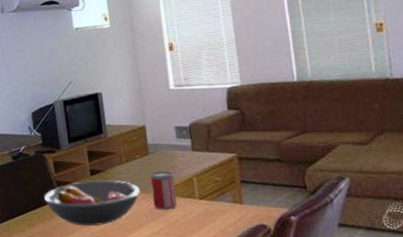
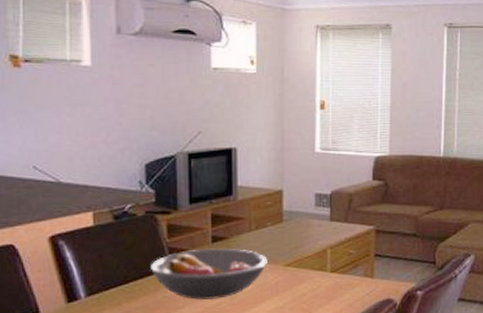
beer can: present [150,171,177,210] -> none [281,242,307,283]

